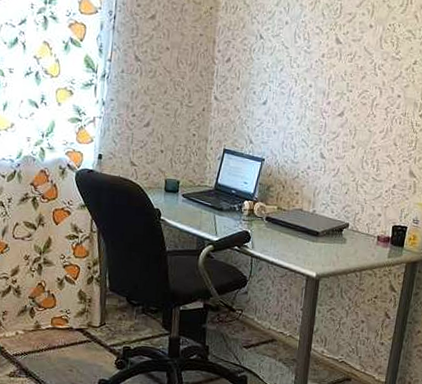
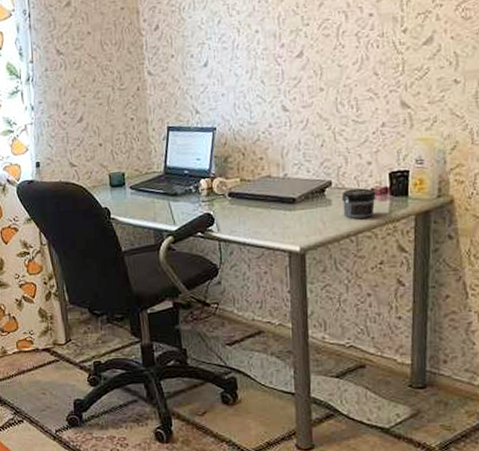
jar: none [353,233,381,259] -> present [341,188,376,219]

